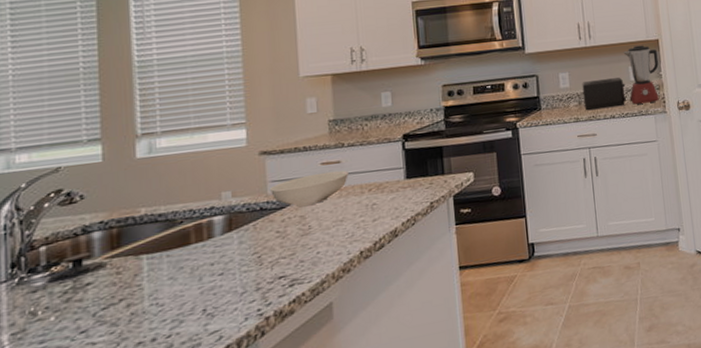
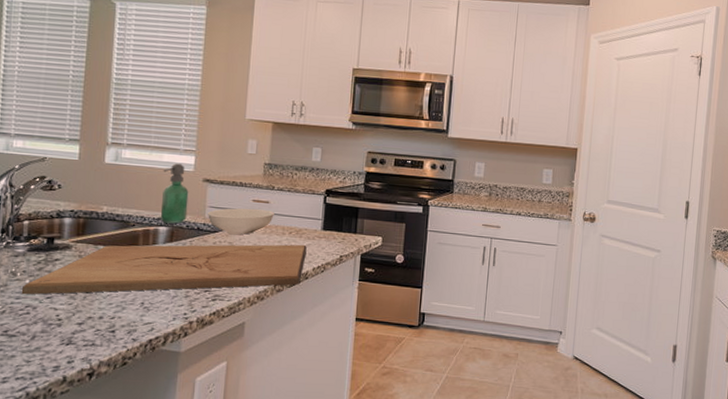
cutting board: none [45,199,392,337] -> present [21,244,307,295]
soap dispenser: none [209,140,246,212] -> present [160,163,189,224]
toaster: present [582,77,626,111] -> none [494,175,537,206]
blender: present [623,45,659,105] -> none [539,150,574,209]

